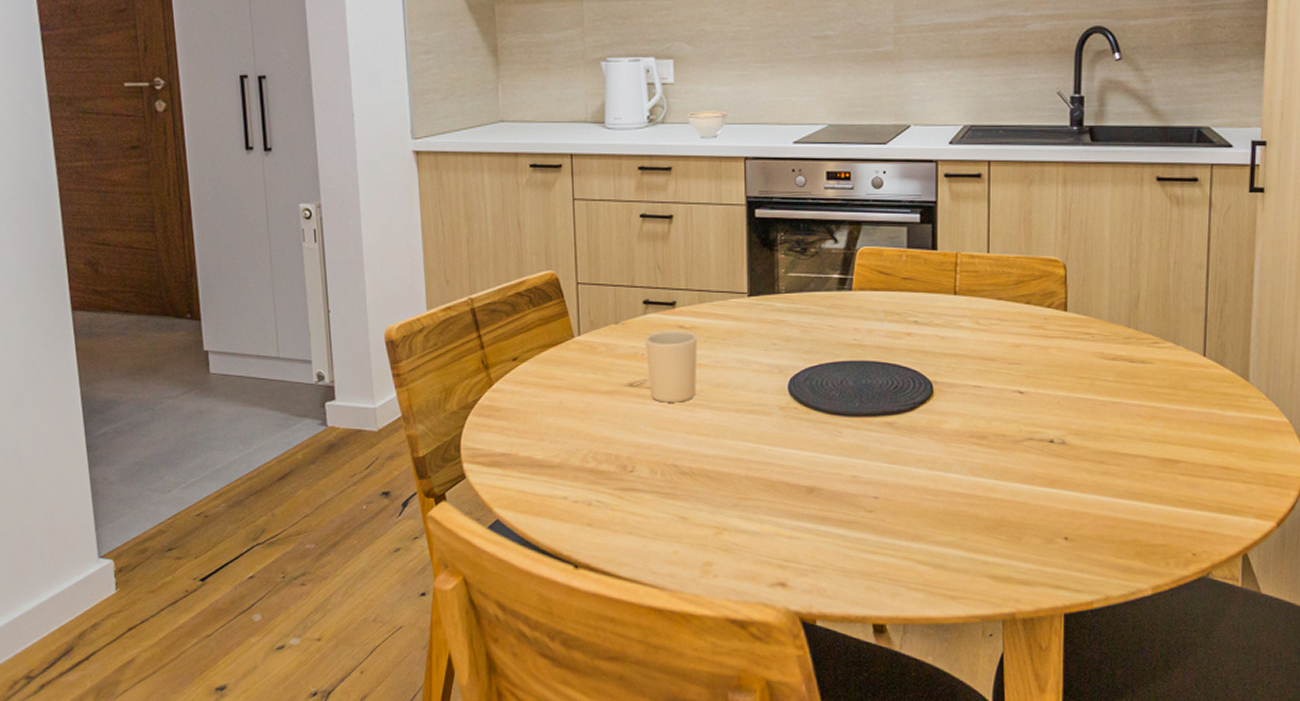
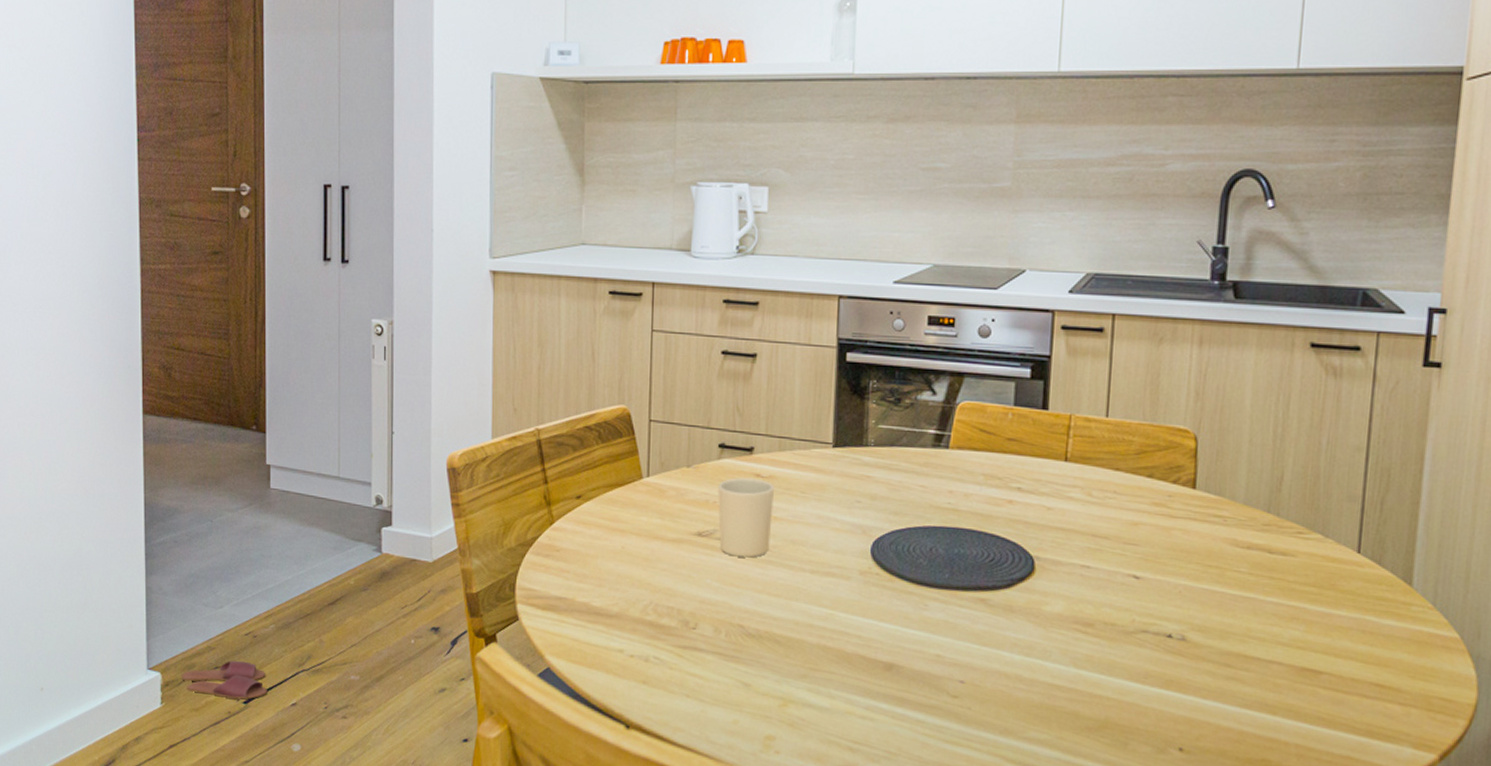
slippers: none [135,540,224,577] -> present [182,660,267,700]
bowl: present [686,110,728,140] -> none [778,243,823,274]

